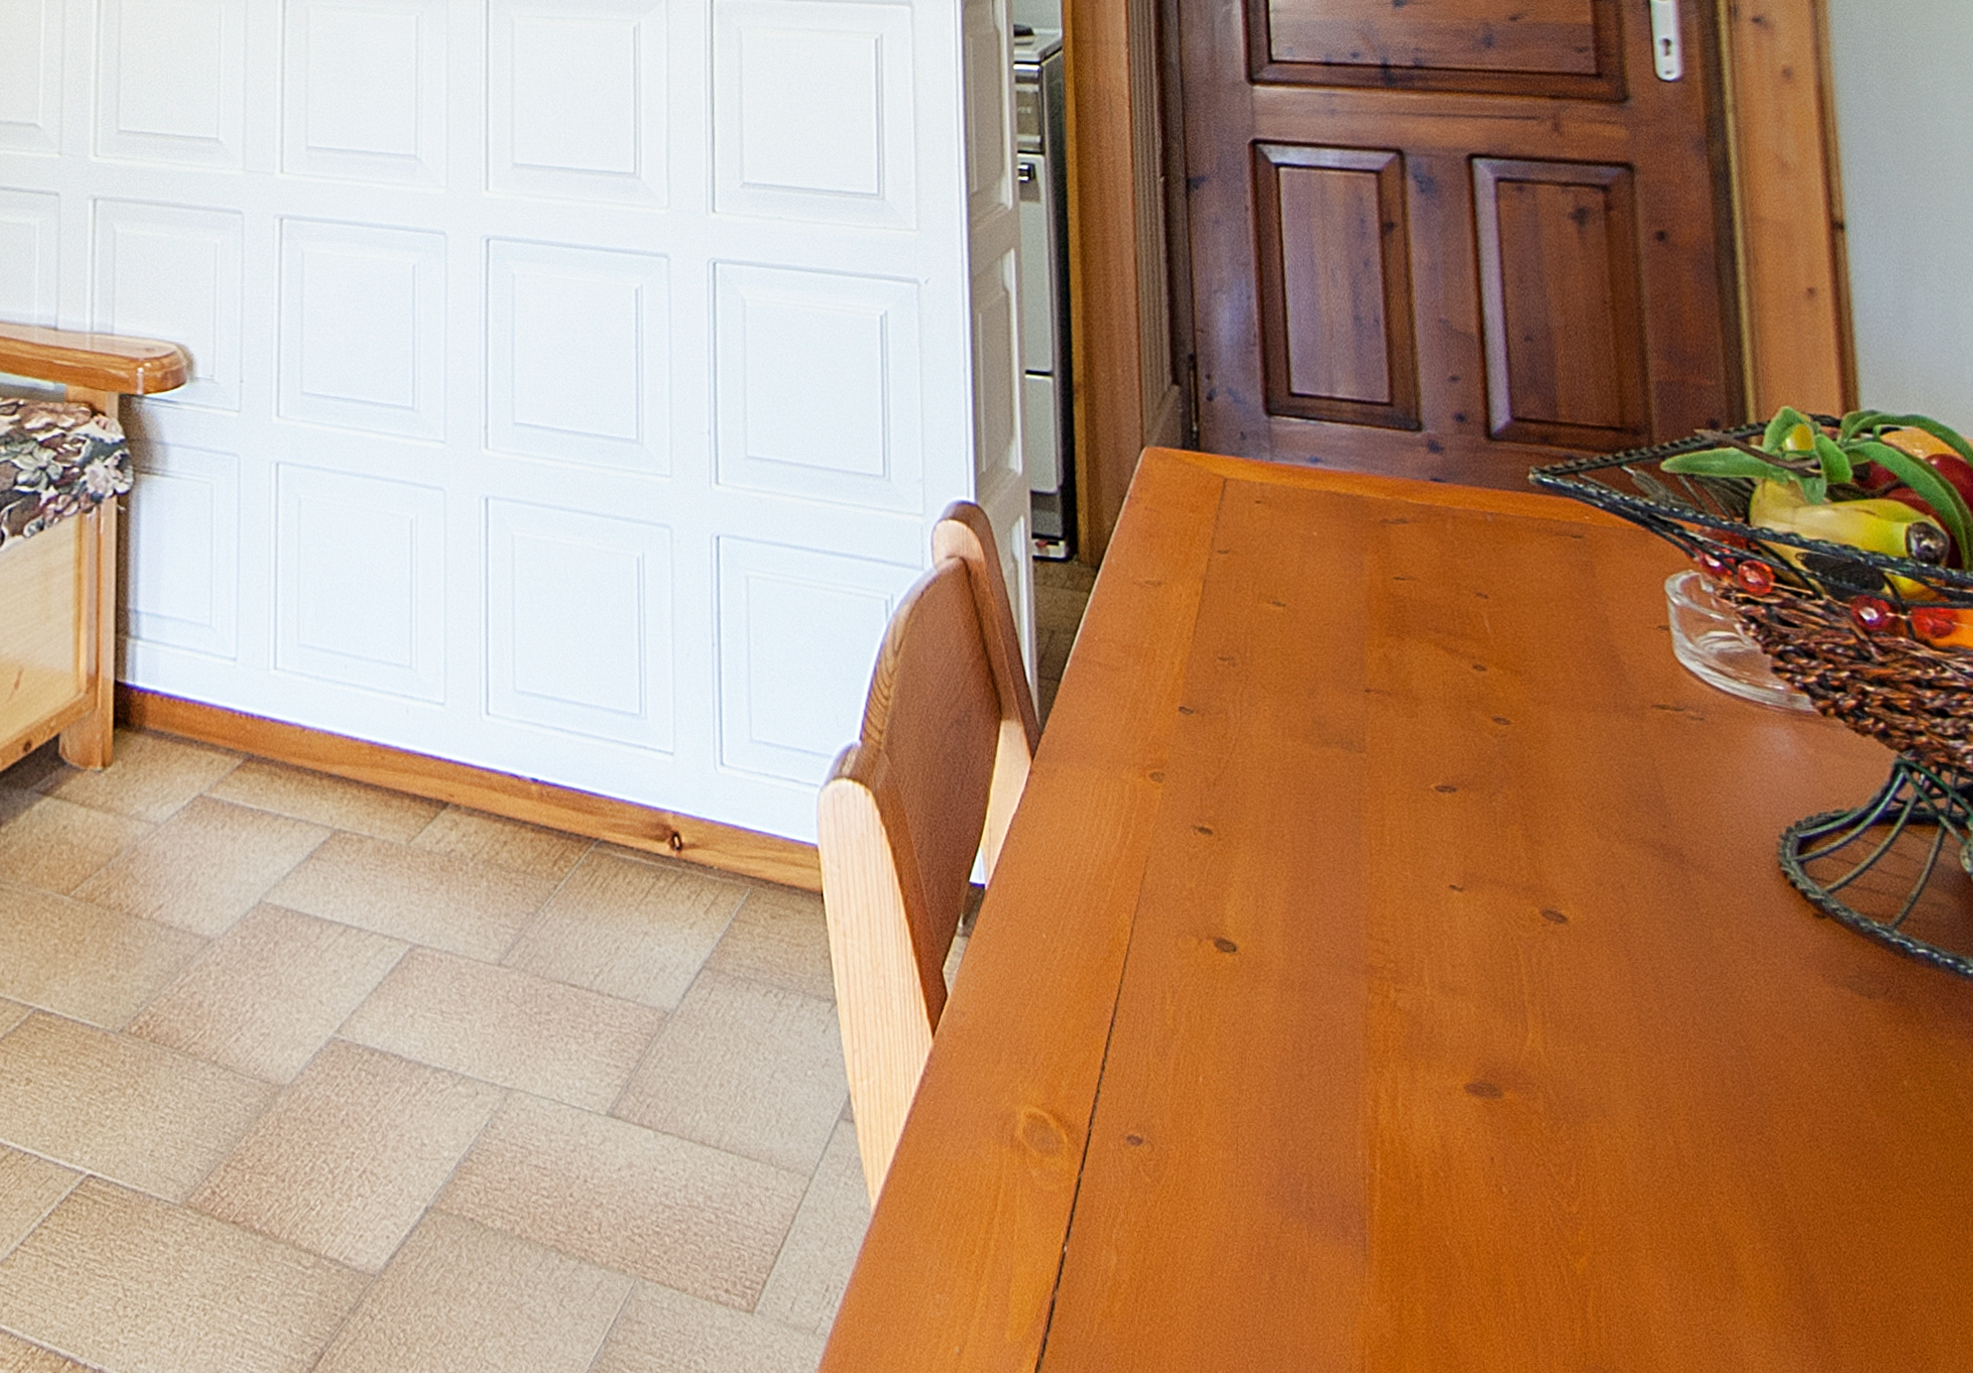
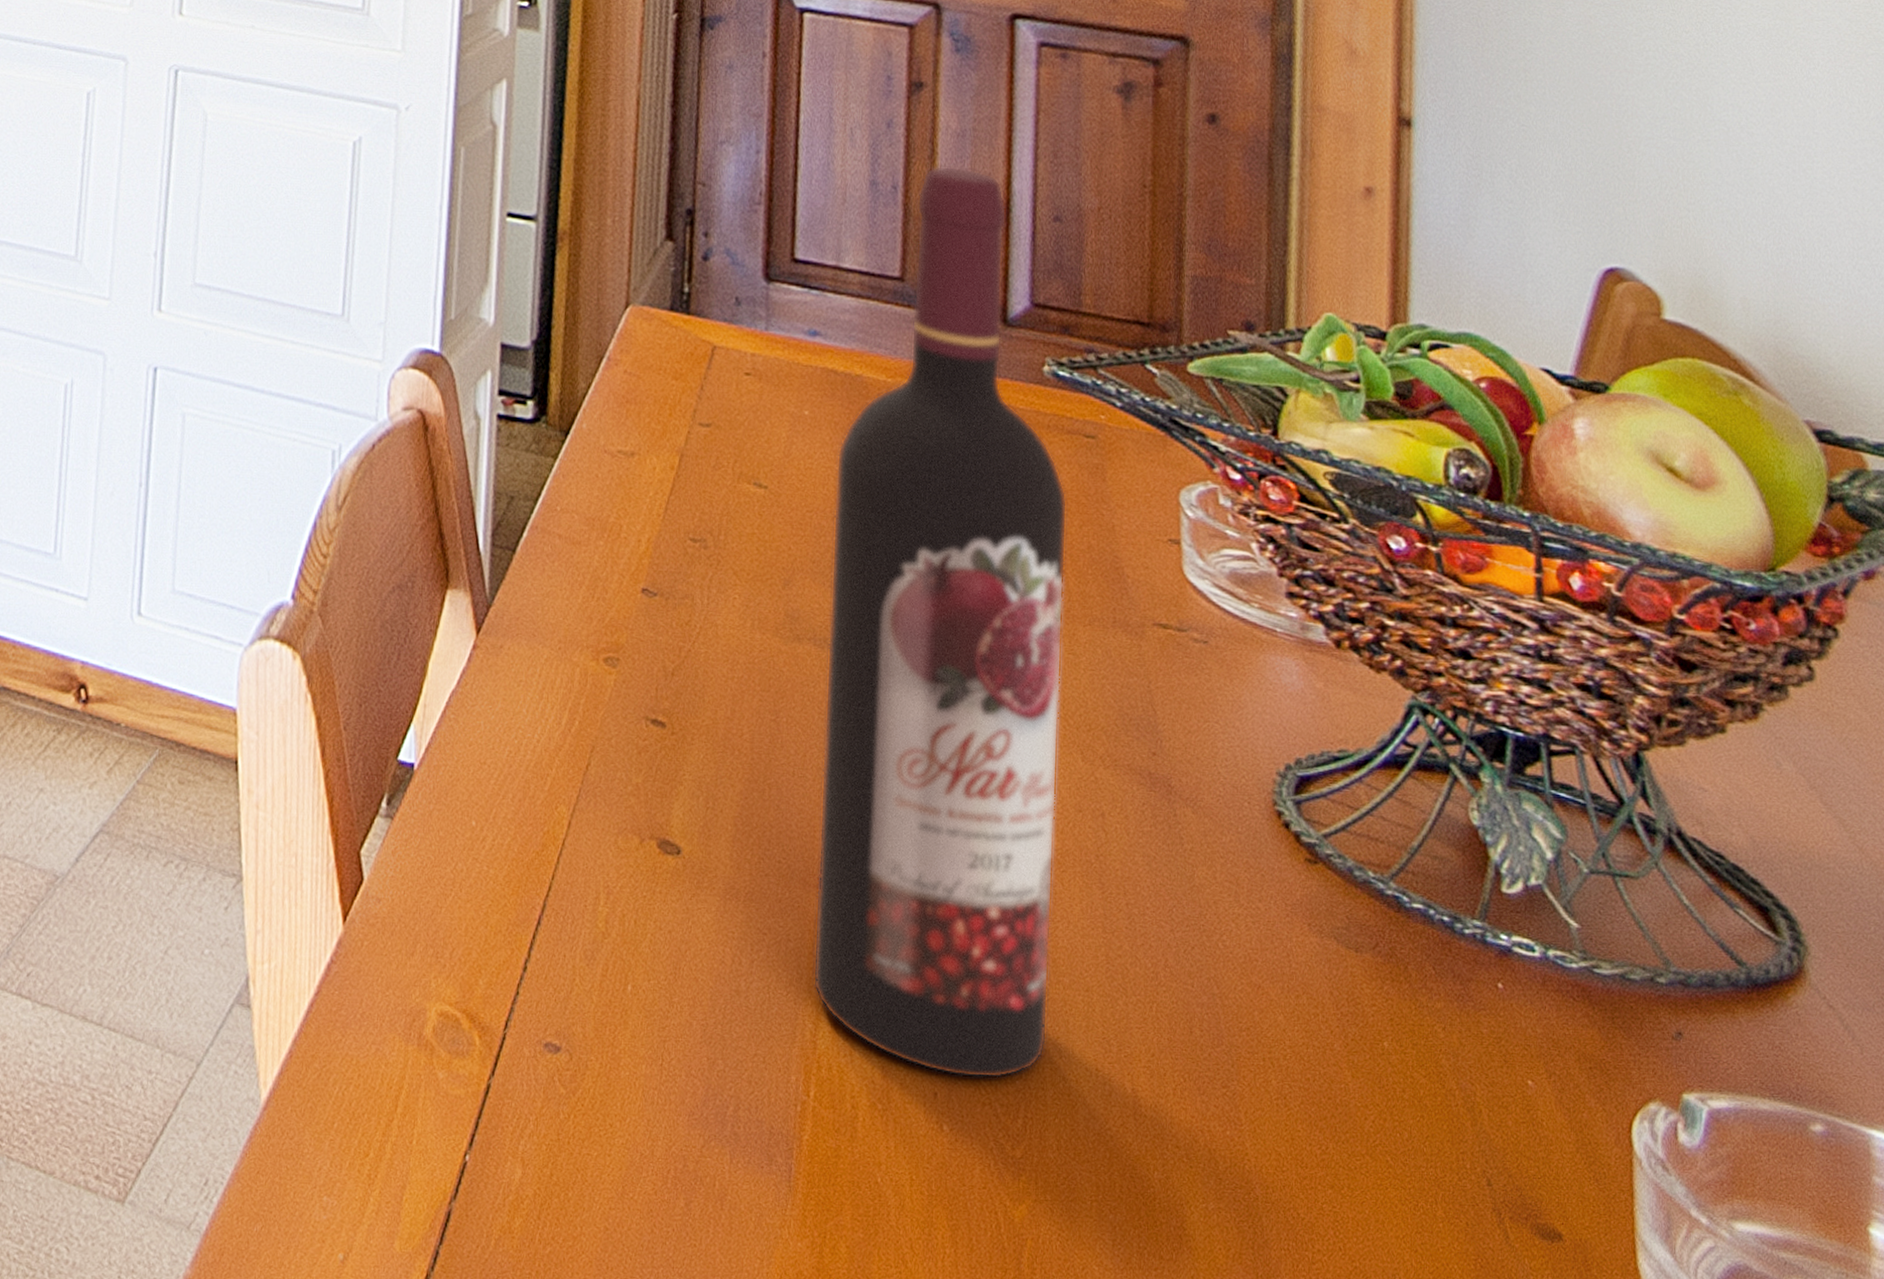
wine bottle: none [1346,297,1591,1142] -> present [812,165,1068,1079]

